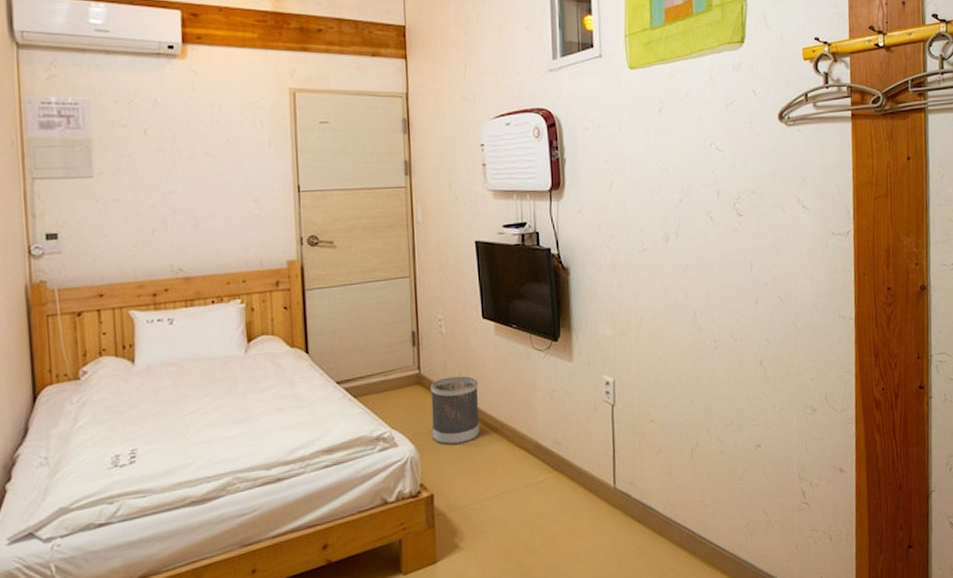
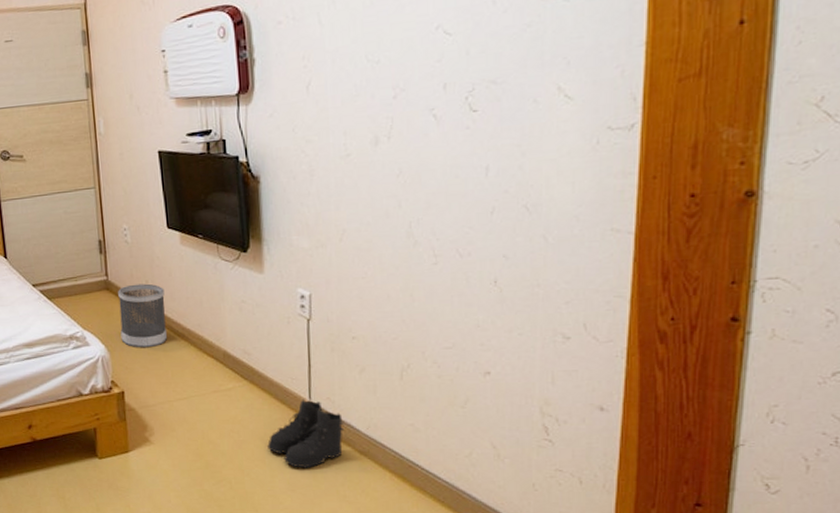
boots: none [576,485,645,557] -> present [267,399,345,468]

